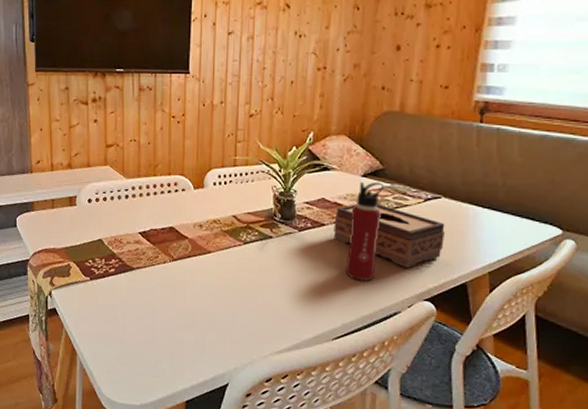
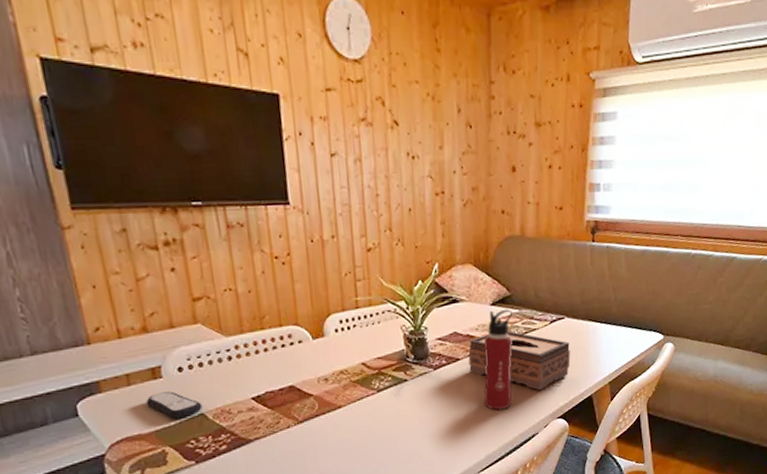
remote control: none [62,217,101,241] -> present [146,391,203,420]

